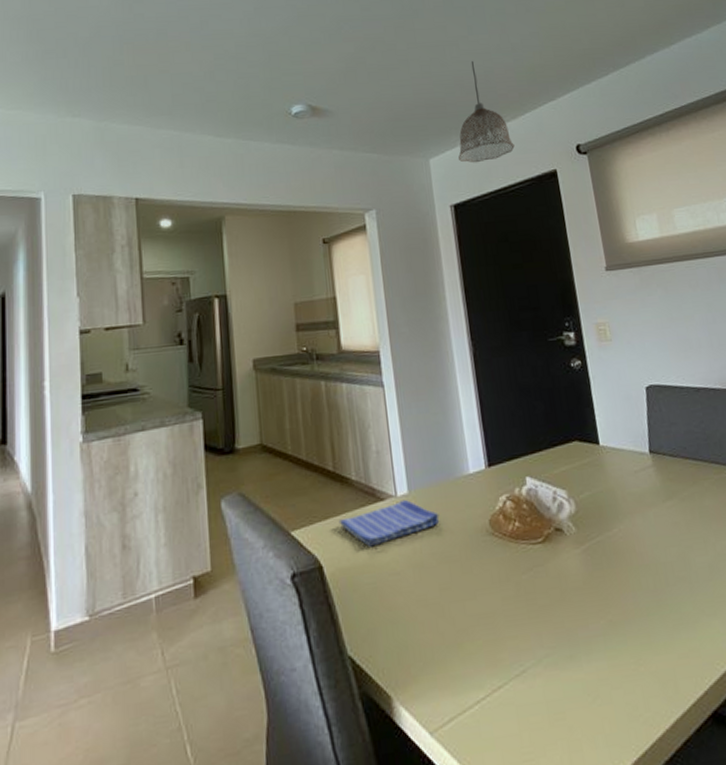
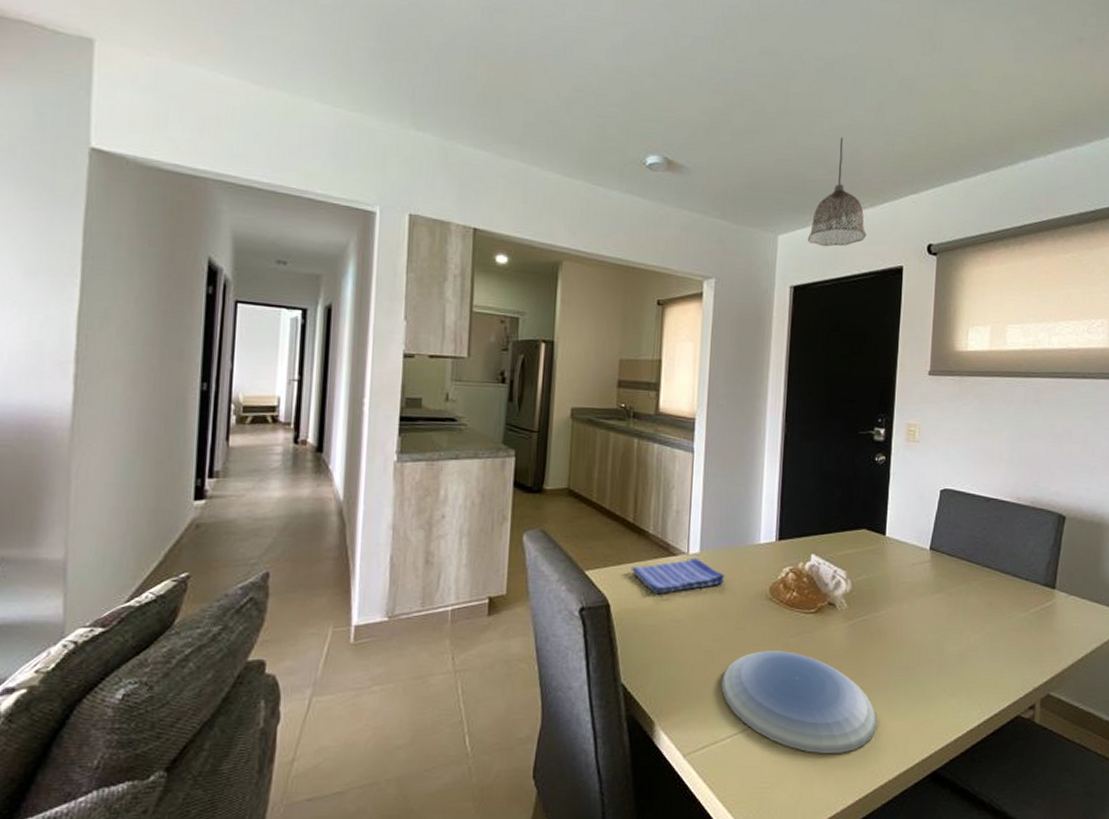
plate: none [456,590,638,709] -> present [721,651,877,754]

